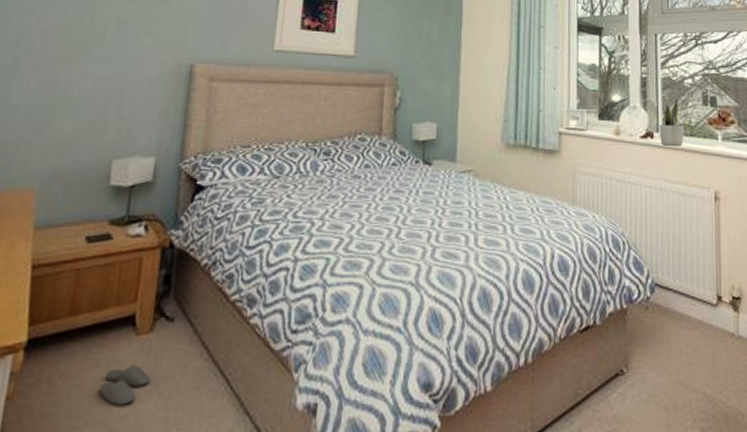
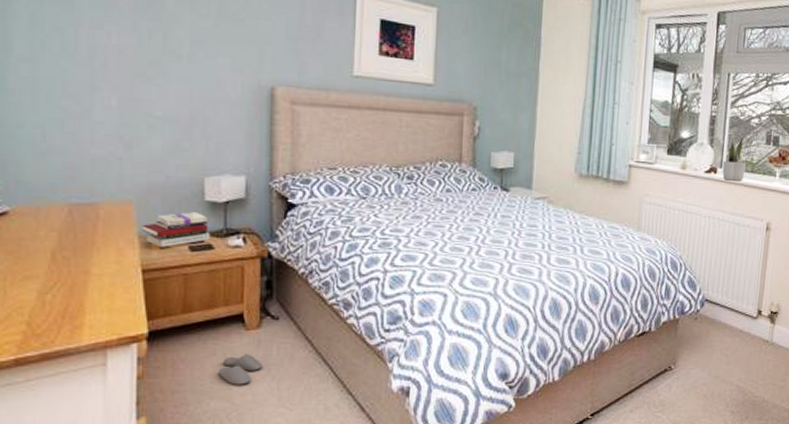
books: none [39,198,111,239] -> present [142,212,210,248]

